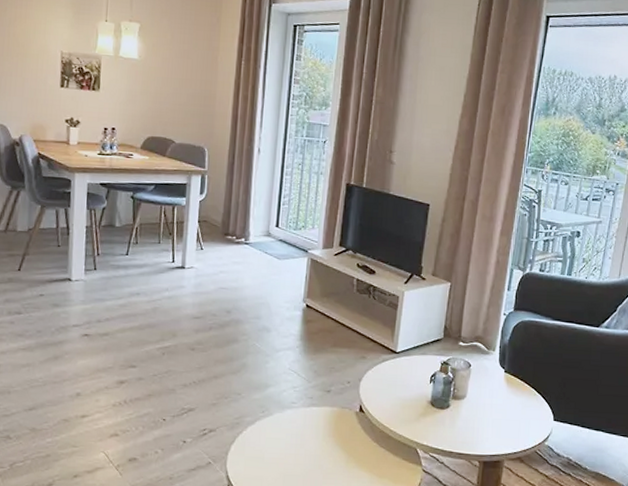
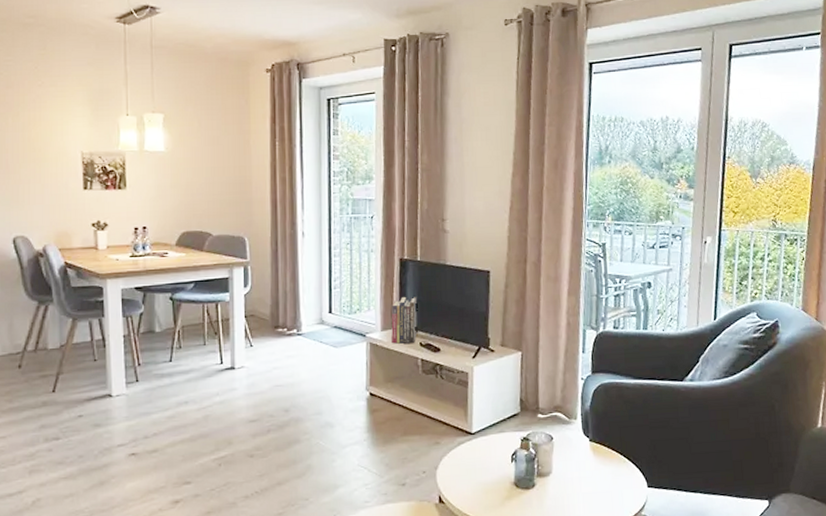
books: none [331,219,358,264] -> present [391,296,417,345]

